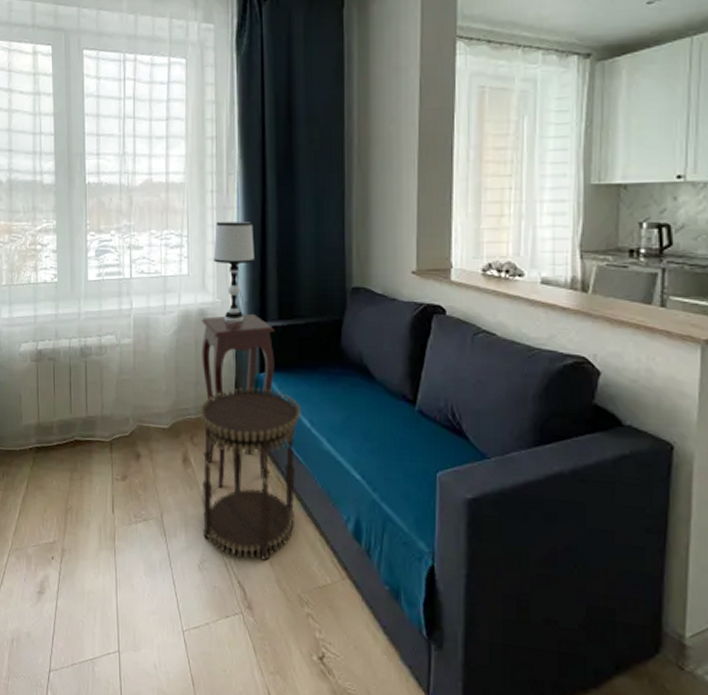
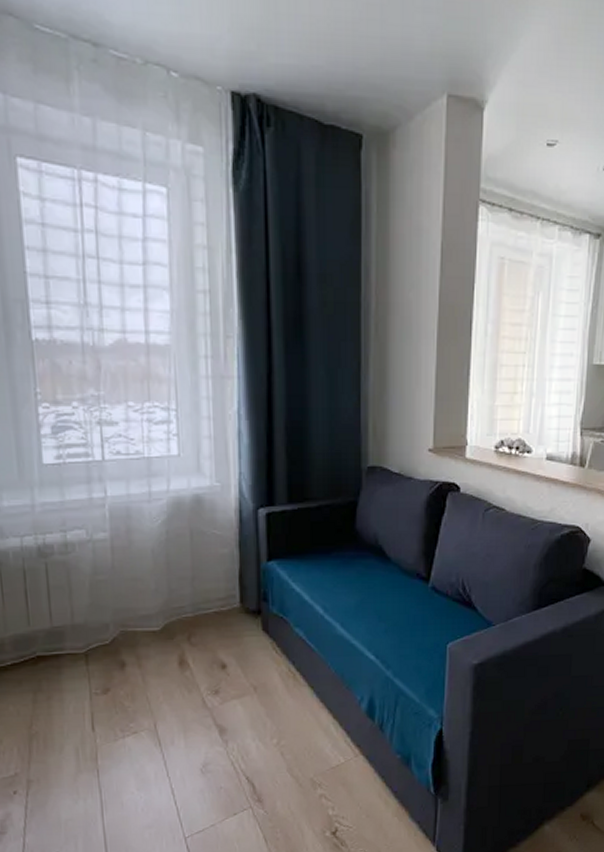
side table: present [200,387,301,560] -> none [198,577,314,754]
side table: present [201,314,276,488] -> none [196,499,285,687]
table lamp: present [213,222,255,323] -> none [210,394,260,509]

